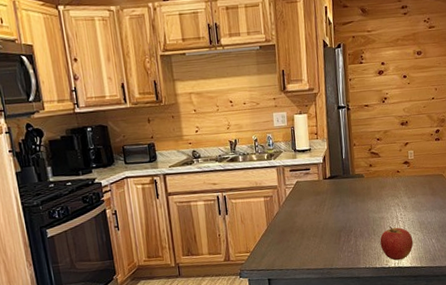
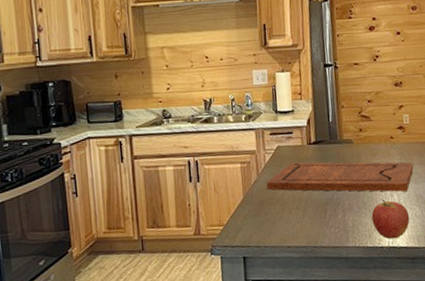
cutting board: none [287,193,417,221] -> present [266,162,414,192]

